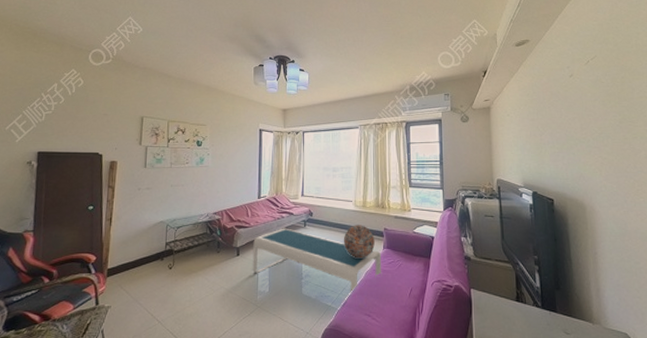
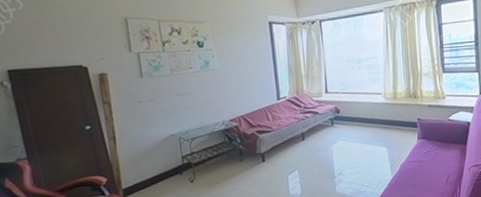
coffee table: present [252,228,382,293] -> none [278,128,418,186]
decorative sphere: present [343,225,375,259] -> none [374,117,409,152]

